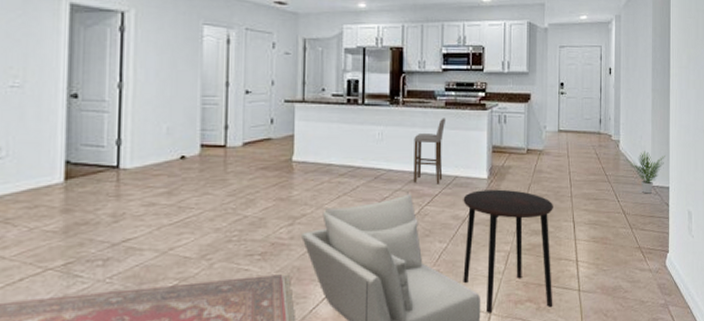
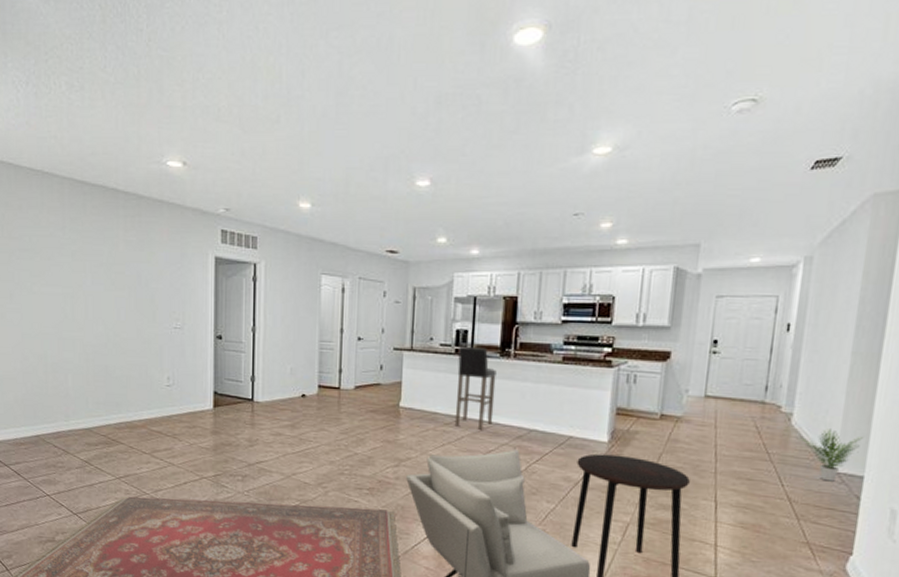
bar stool: none [349,97,387,178] -> present [454,347,497,430]
bar stool: present [413,118,446,184] -> none [522,373,563,443]

